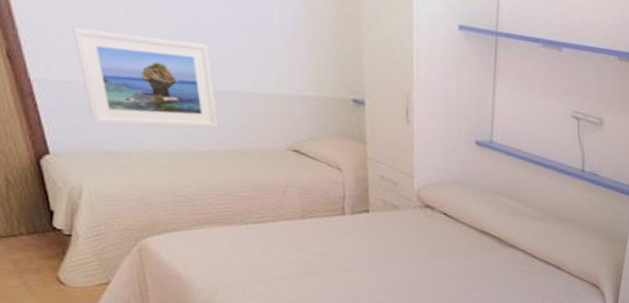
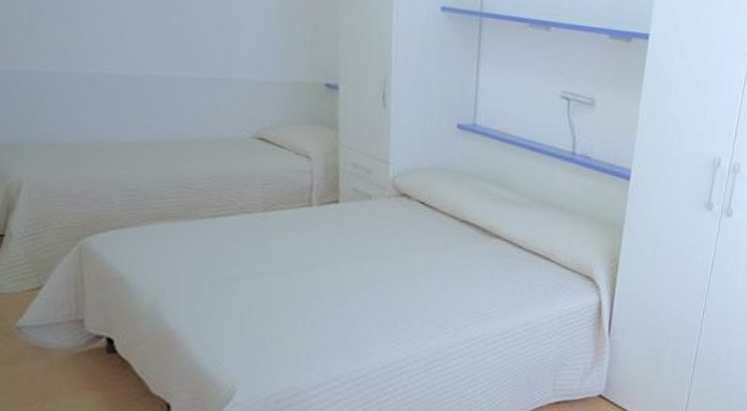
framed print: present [73,27,219,128] -> none [29,15,179,117]

